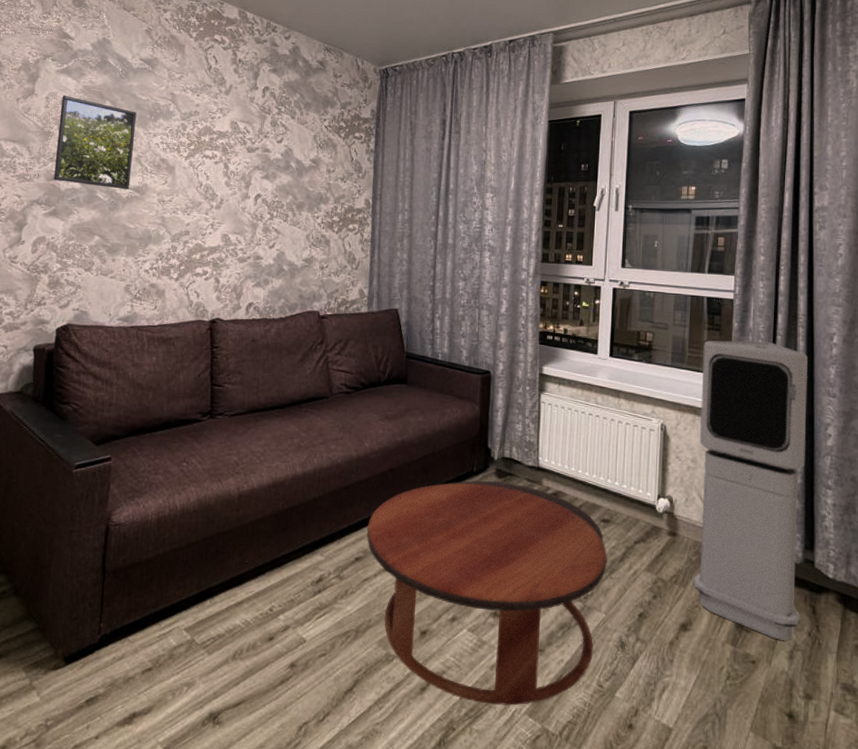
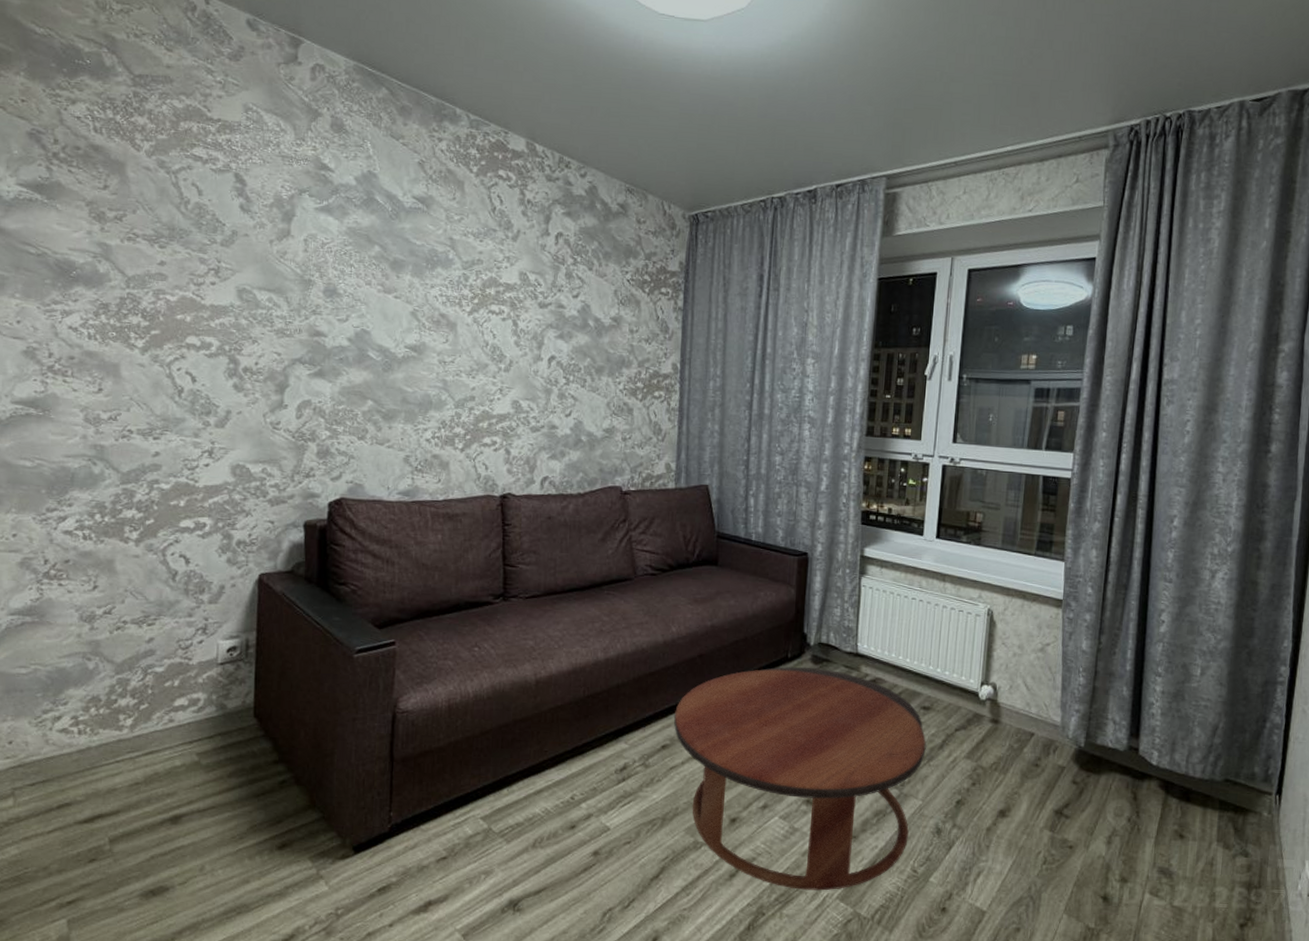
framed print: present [53,95,137,189] -> none [317,237,411,348]
air purifier: present [693,340,808,640] -> none [1014,522,1146,826]

